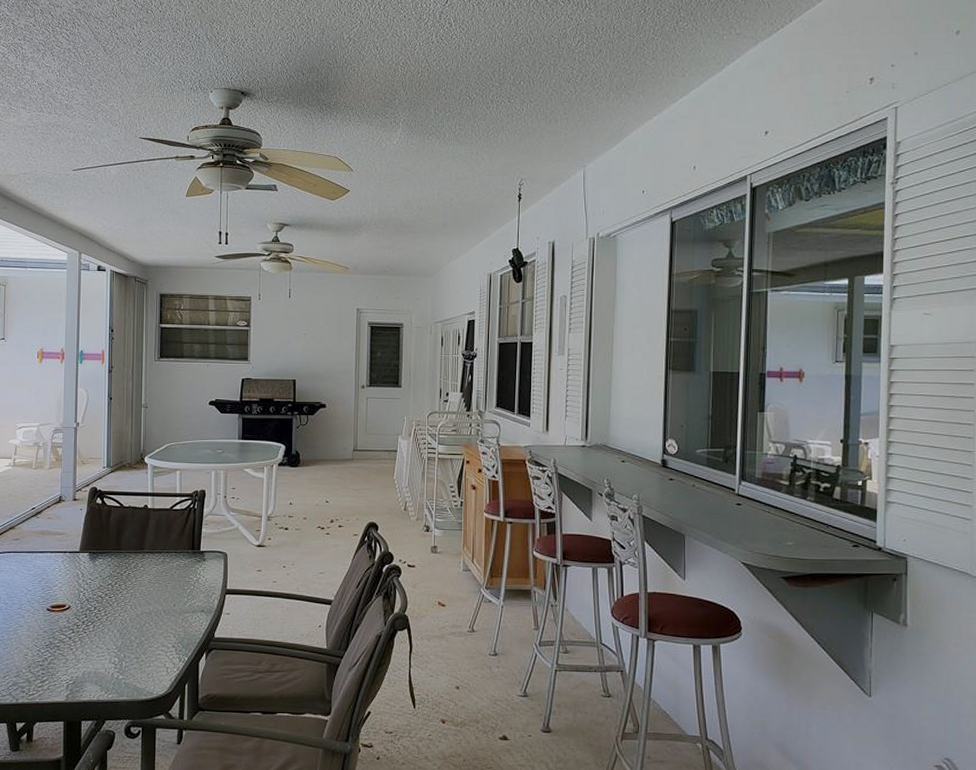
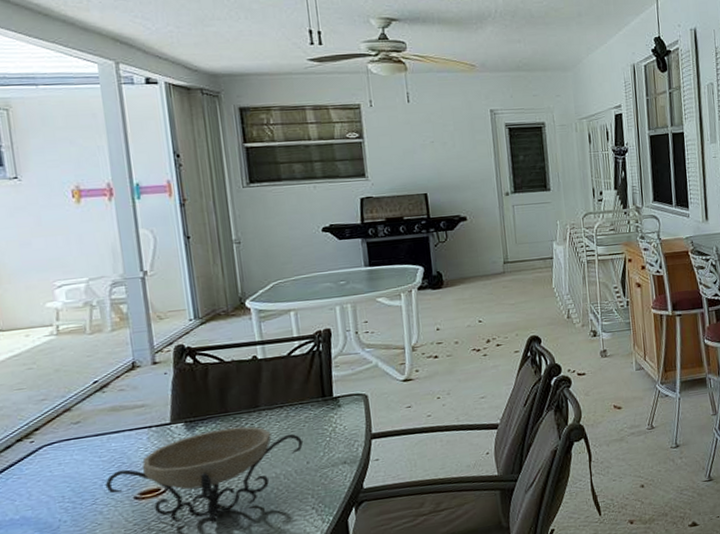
decorative bowl: none [29,564,173,644] -> present [105,426,304,525]

